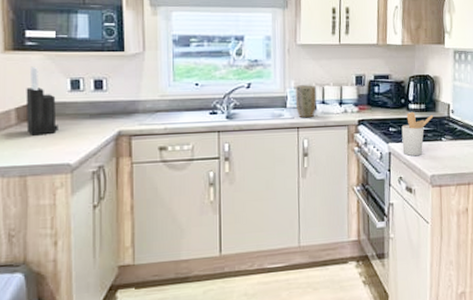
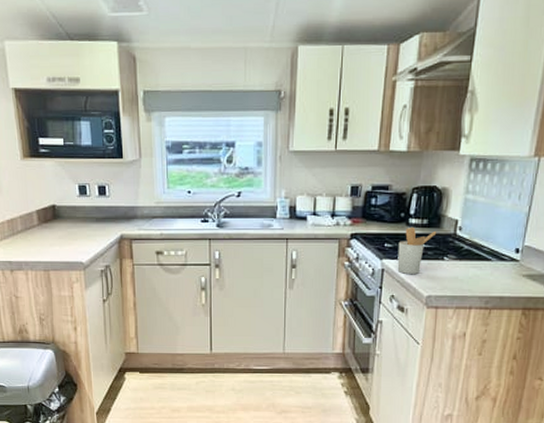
knife block: present [26,66,58,136] -> none [43,172,71,236]
plant pot: present [295,85,317,118] -> none [285,195,308,230]

